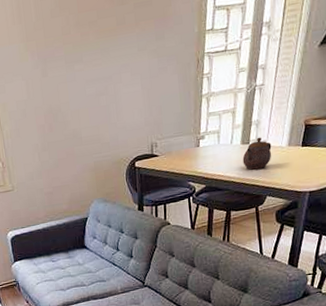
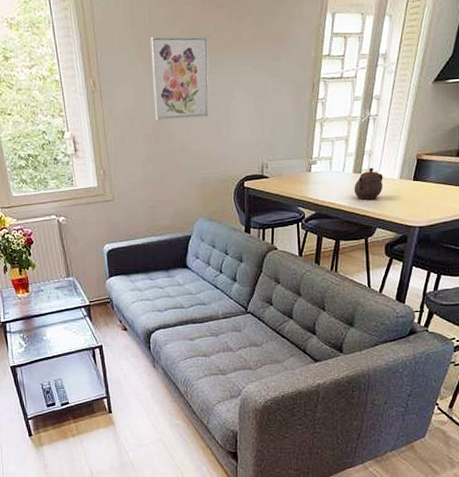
wall art: none [38,23,98,111] -> present [150,36,209,121]

